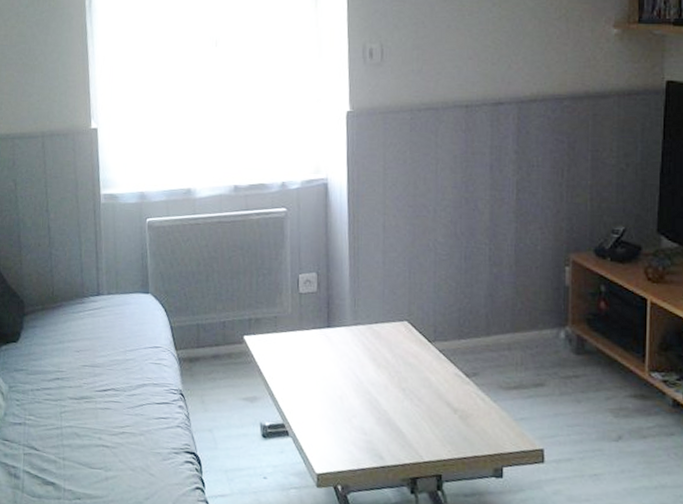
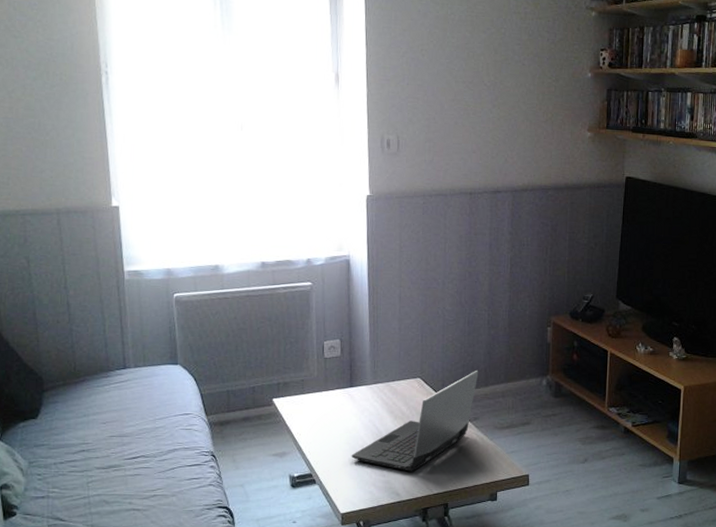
laptop computer: none [328,315,479,433] -> present [351,370,479,472]

